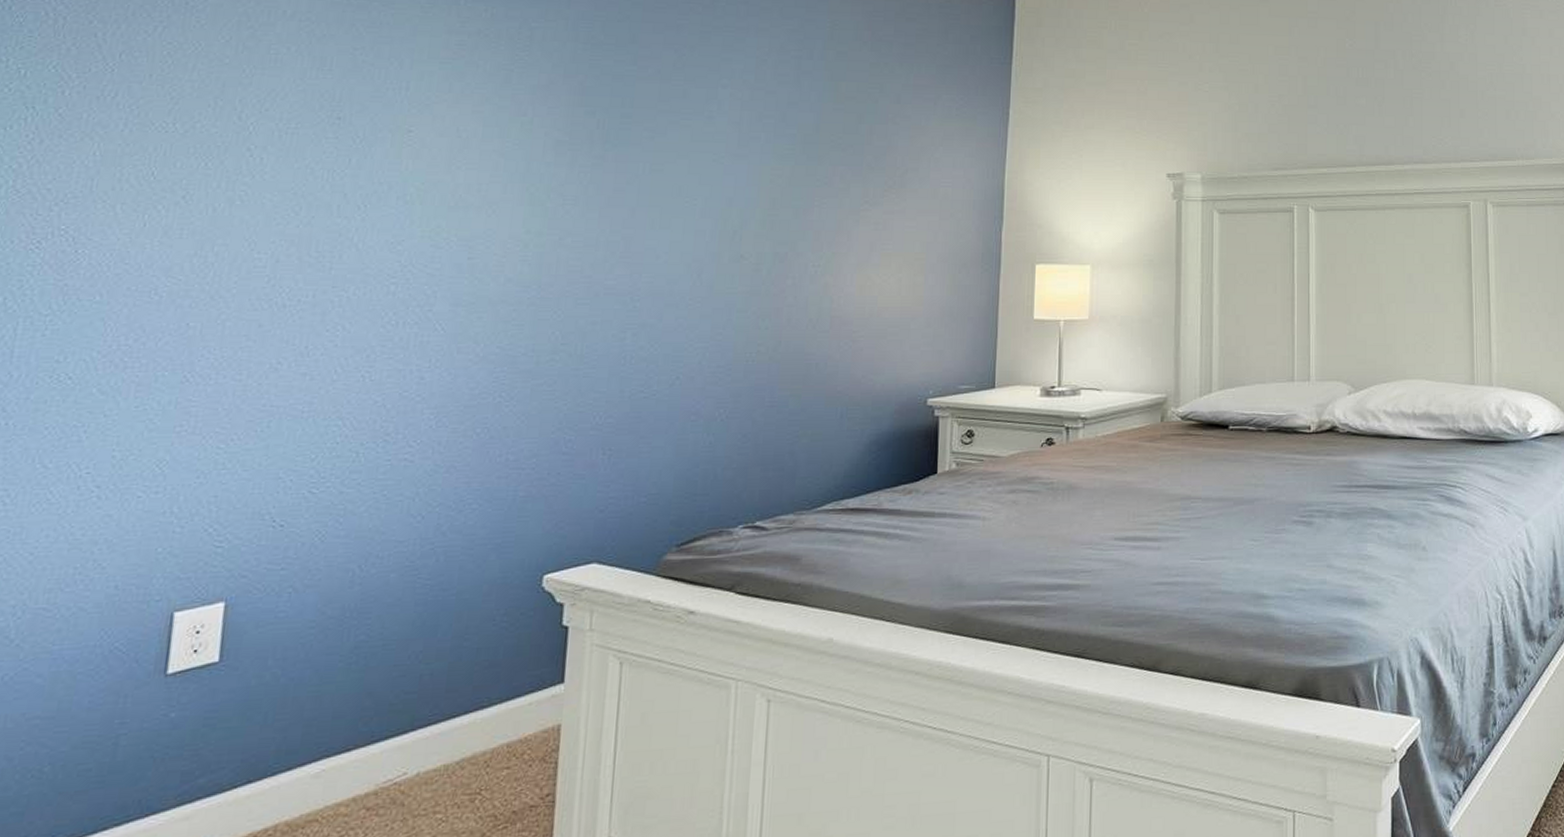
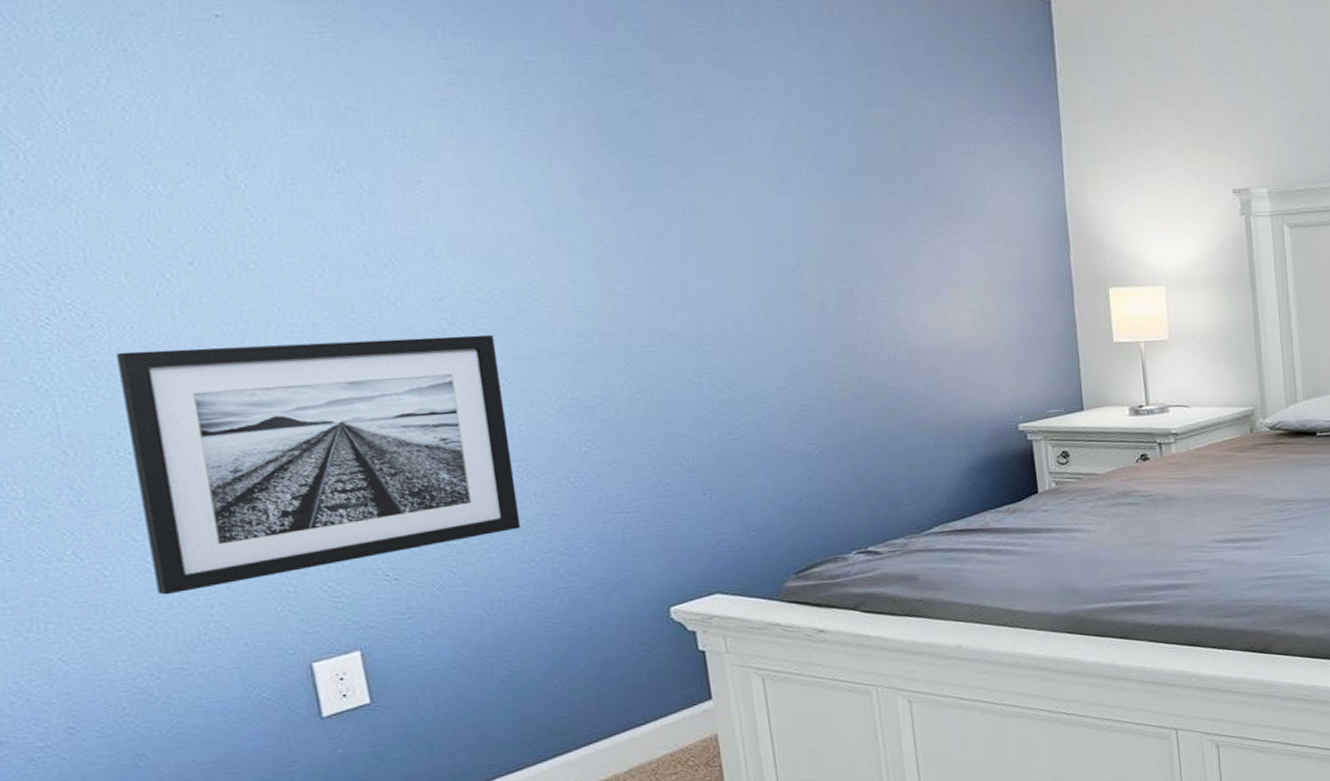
wall art: none [49,278,440,528] -> present [116,334,521,595]

